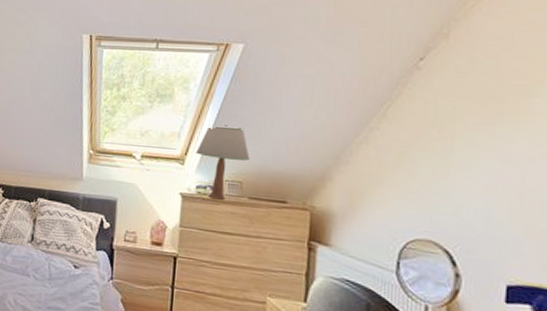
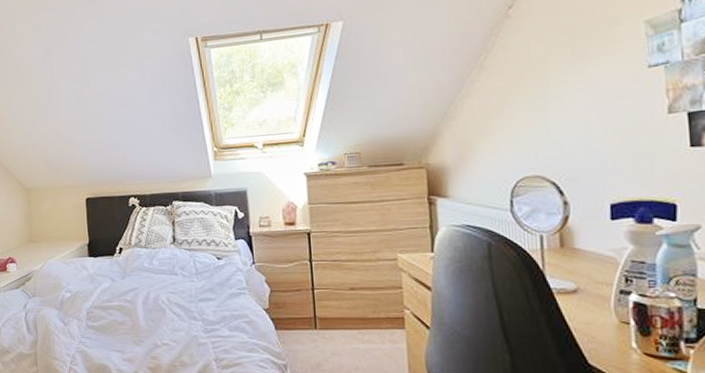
table lamp: present [196,125,250,201] -> none [313,102,364,174]

